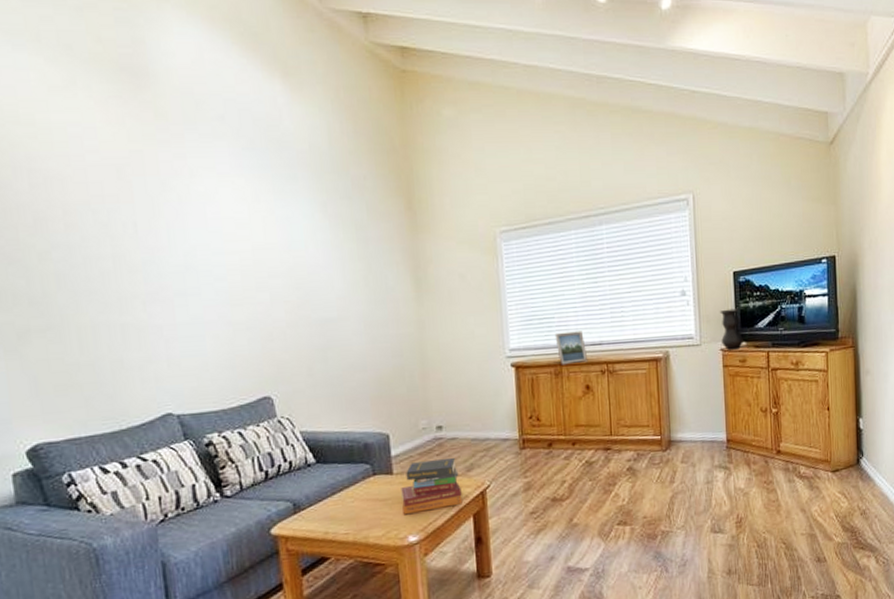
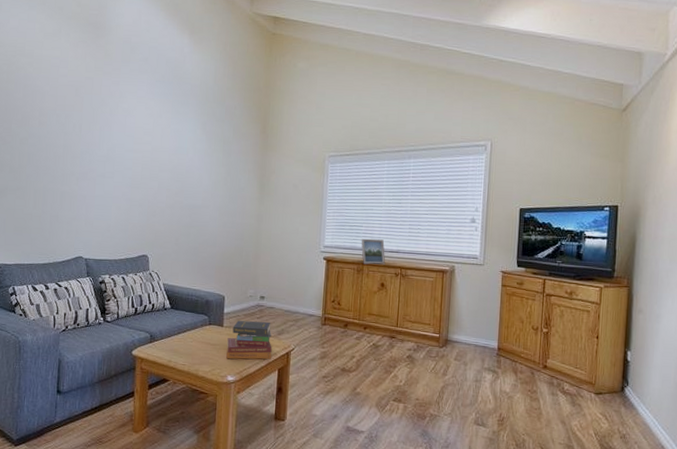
vase: present [720,308,744,351] -> none [502,238,524,274]

